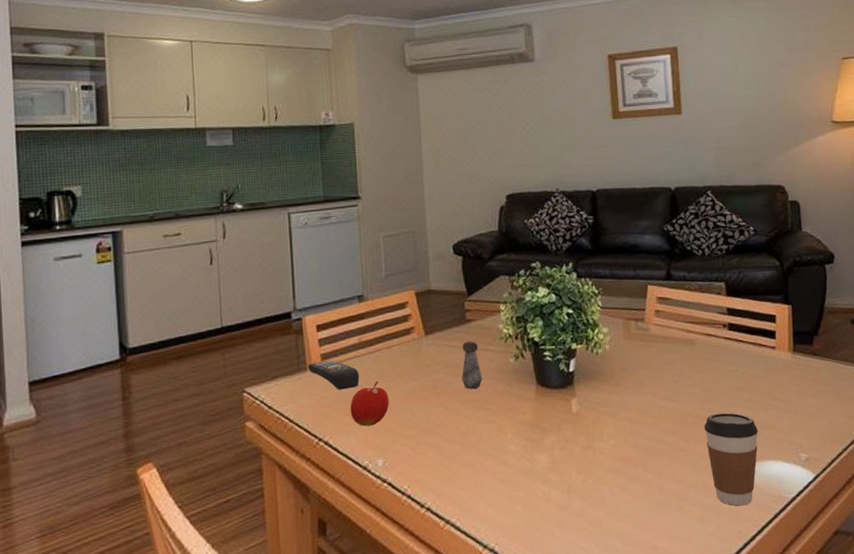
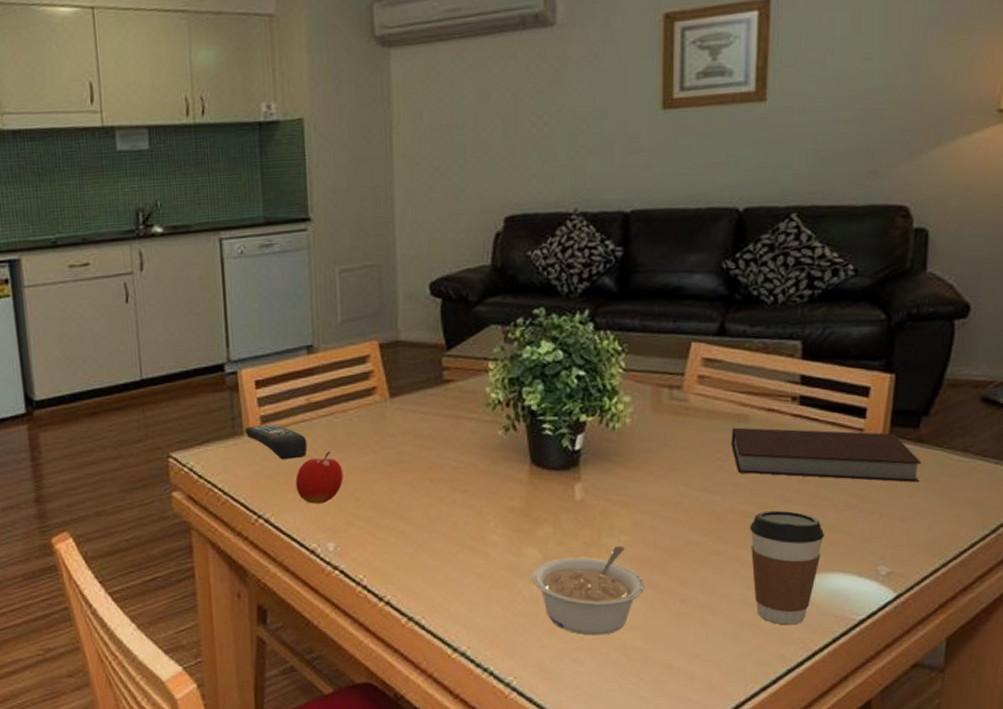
salt shaker: present [461,341,483,389] -> none [433,407,461,466]
legume: none [543,448,632,526] -> present [532,546,645,636]
notebook: none [683,349,819,387] -> present [731,427,922,483]

